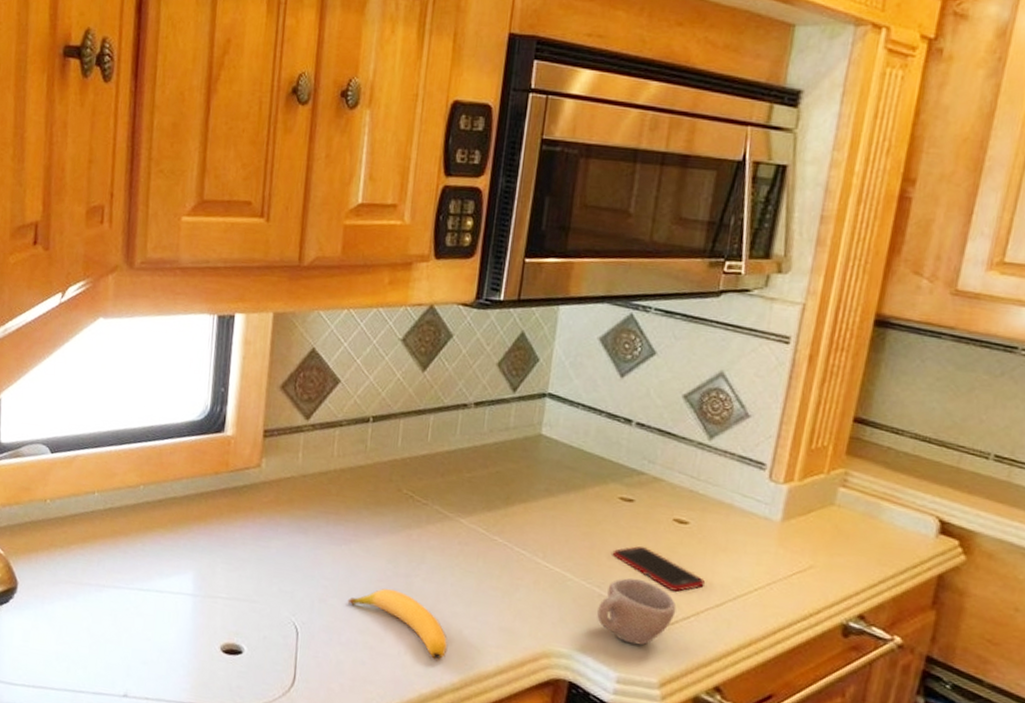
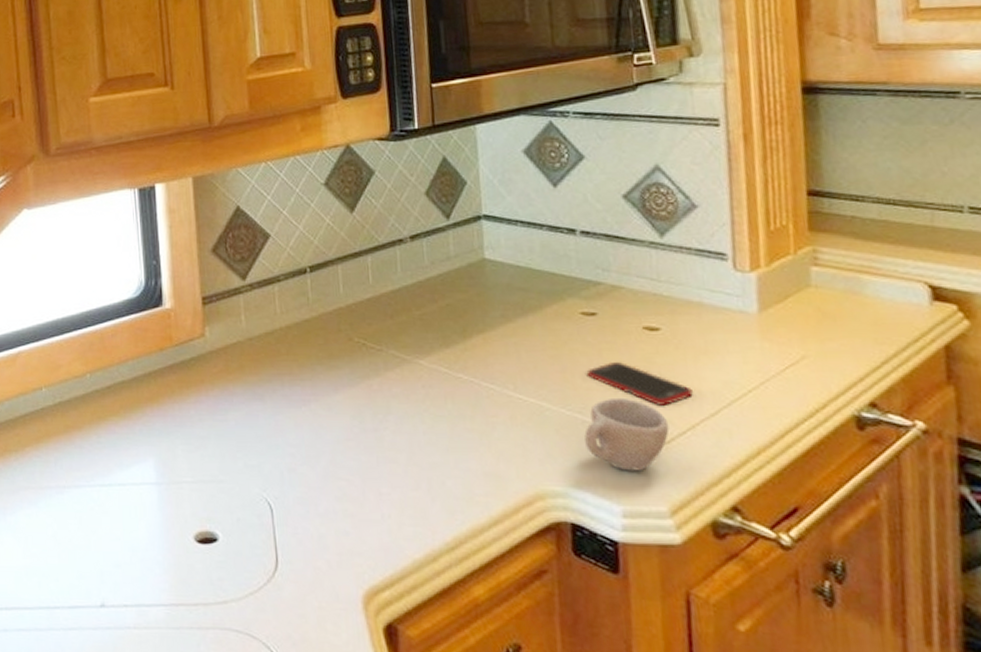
banana: present [347,589,447,660] -> none [318,447,433,519]

